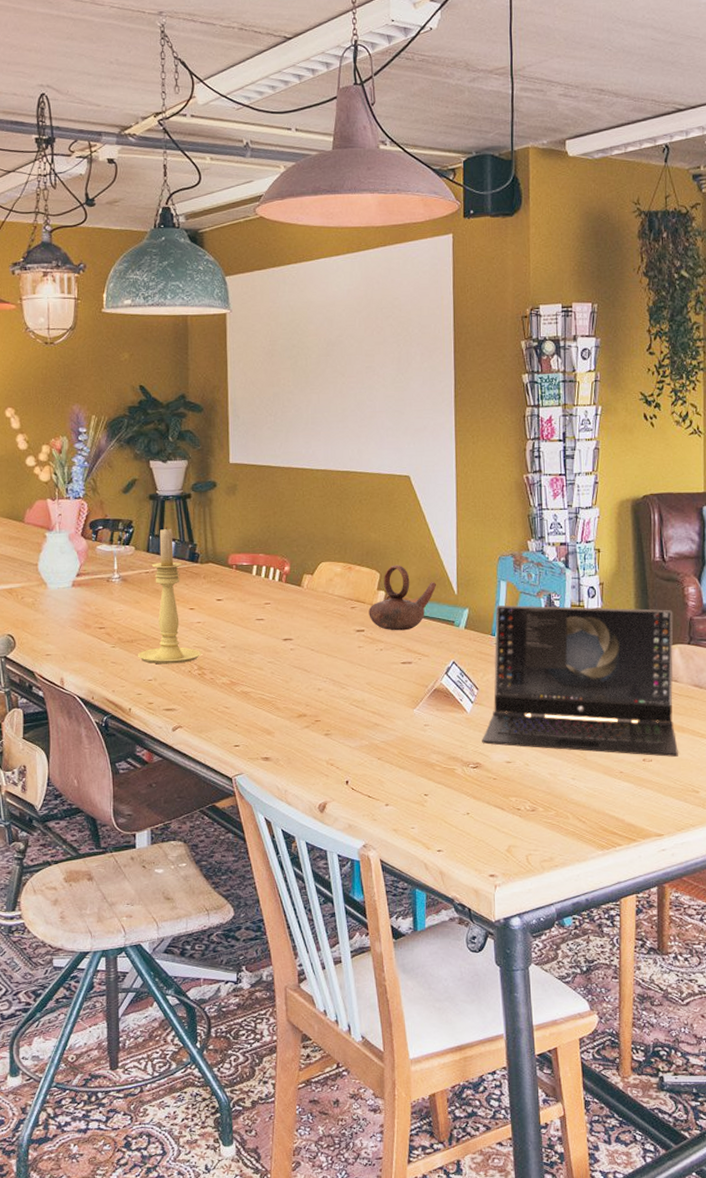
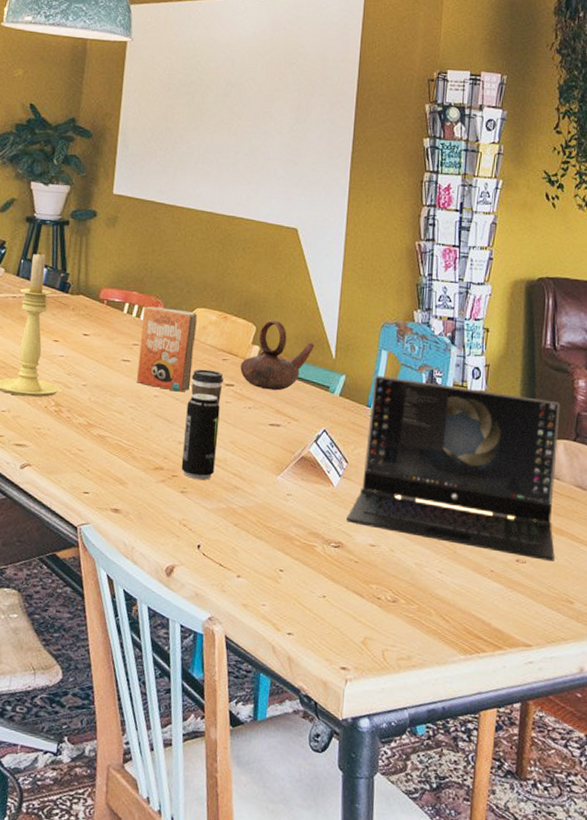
paperback book: none [271,565,324,643] -> present [137,306,197,392]
beverage can: none [322,641,355,722] -> present [181,392,220,480]
coffee cup: none [323,619,354,651] -> present [191,369,224,405]

